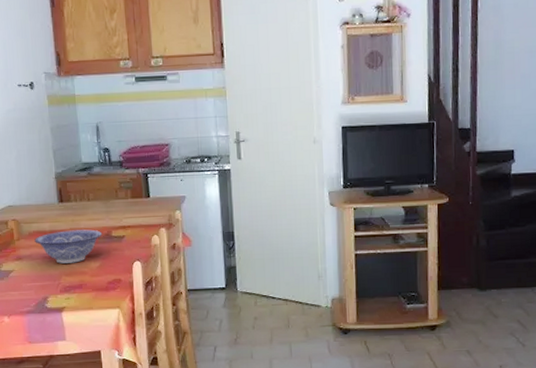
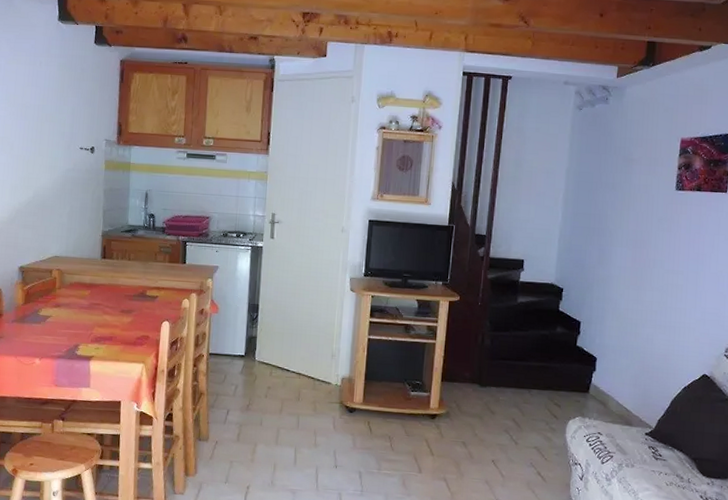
decorative bowl: present [34,229,103,264] -> none [74,285,138,316]

